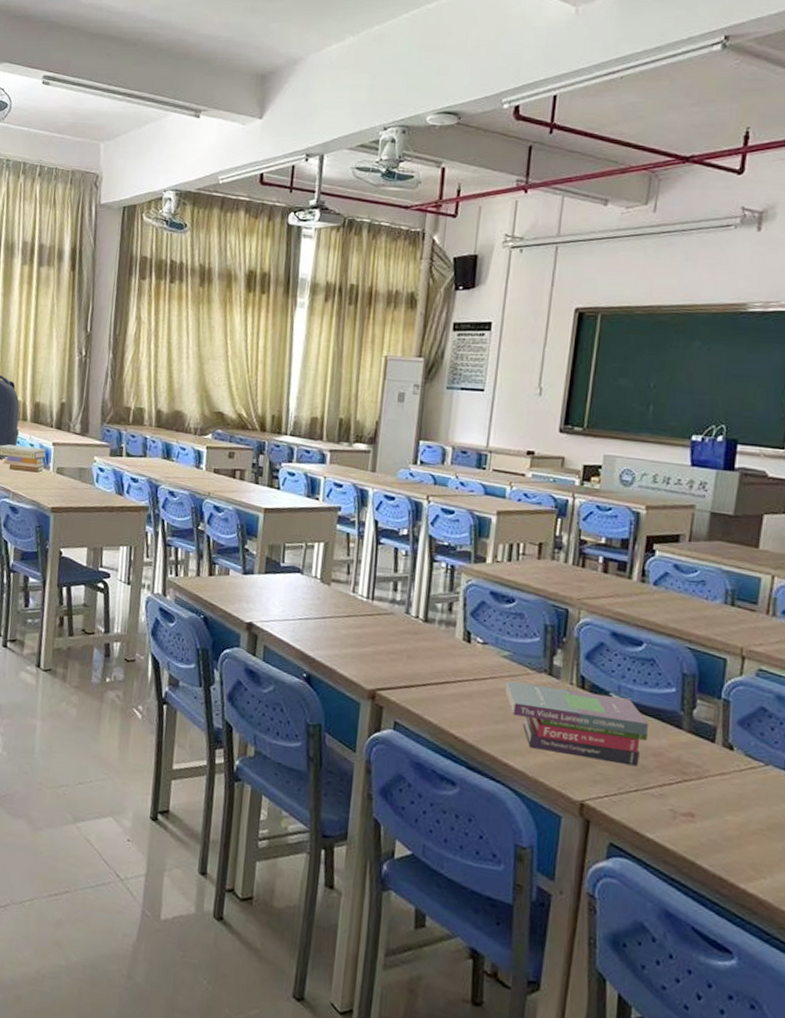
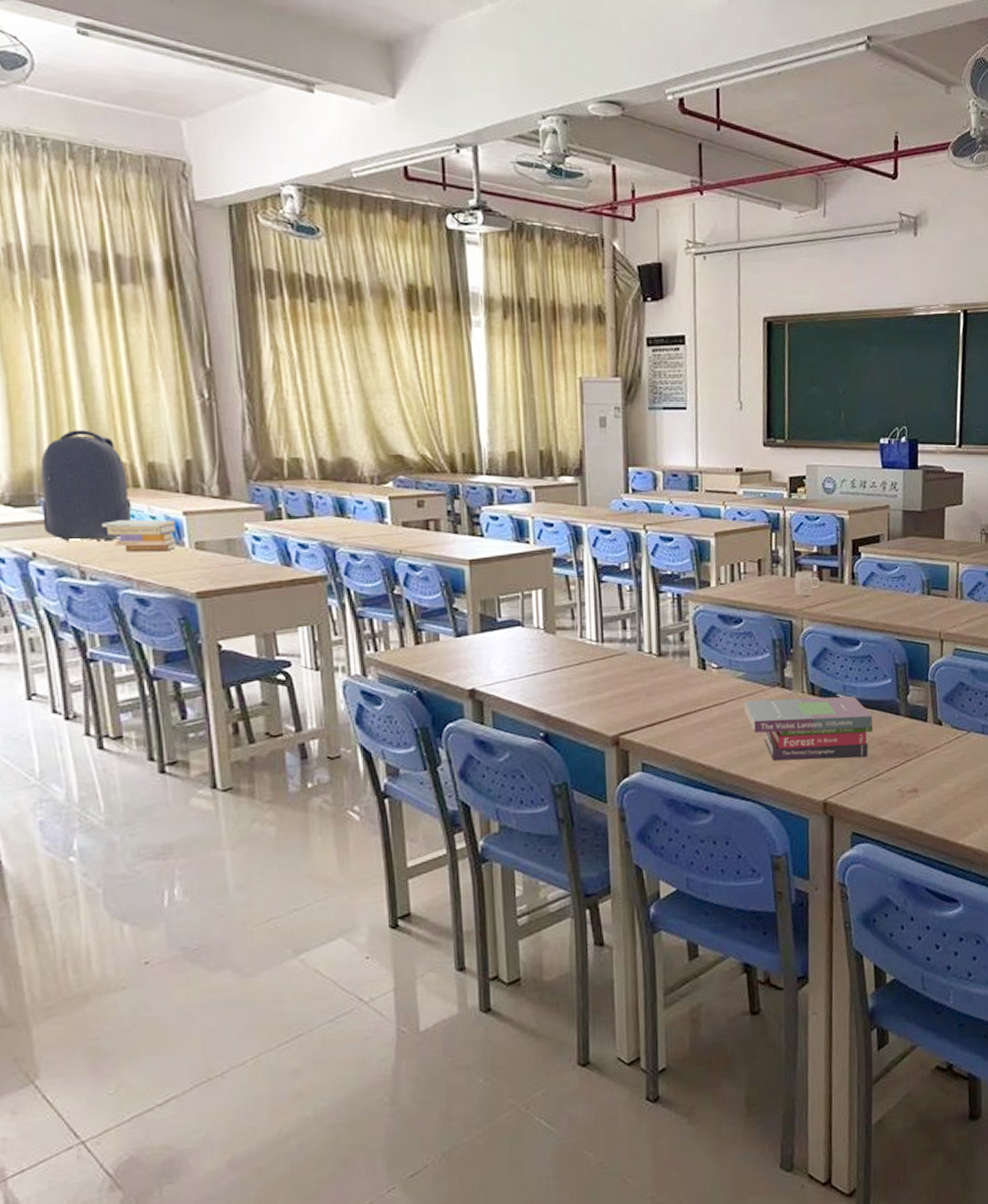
mug: none [574,560,605,587] -> present [793,571,820,596]

